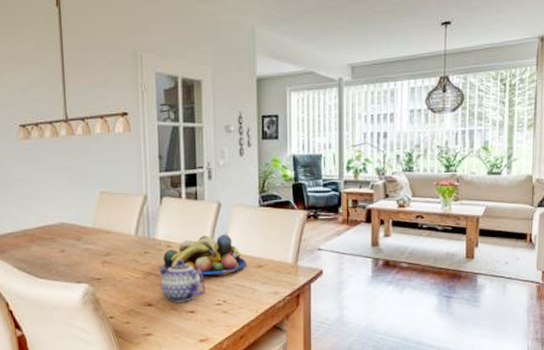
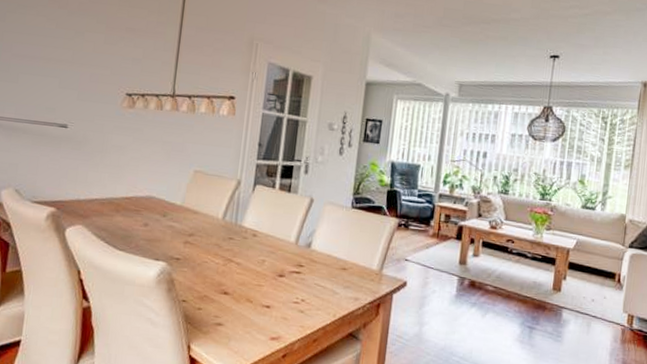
teapot: present [159,259,206,302] -> none [239,250,286,295]
fruit bowl: present [163,234,247,275] -> none [246,229,331,272]

